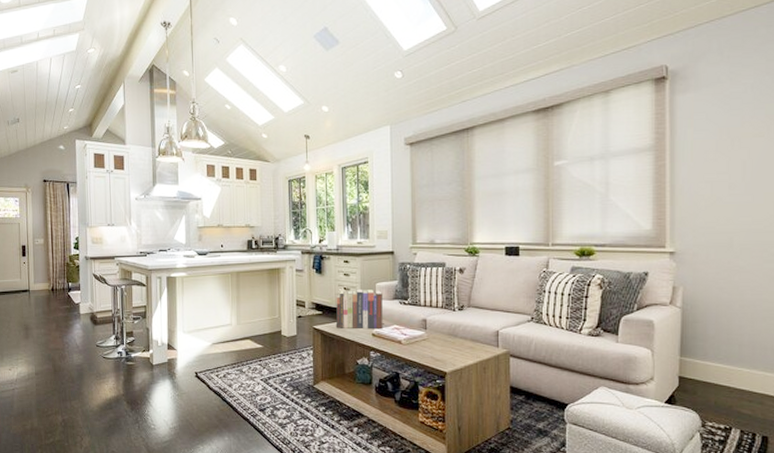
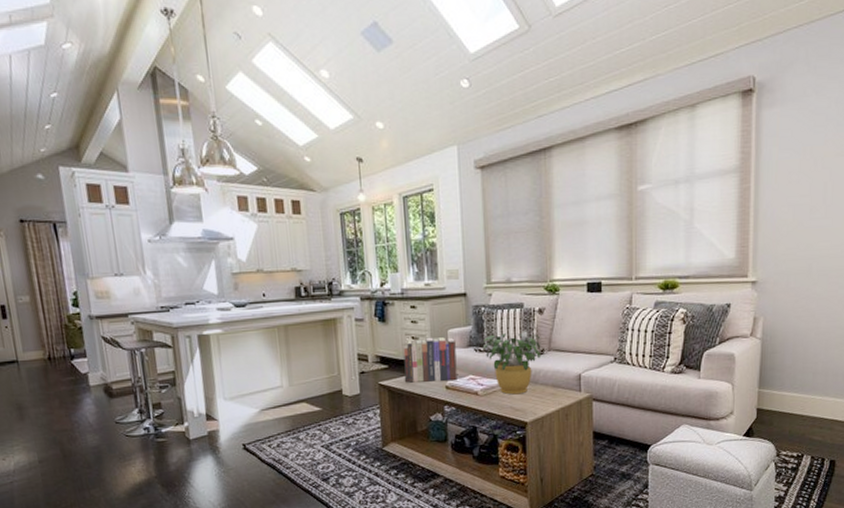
potted flower: none [407,288,461,346] -> present [482,331,541,395]

